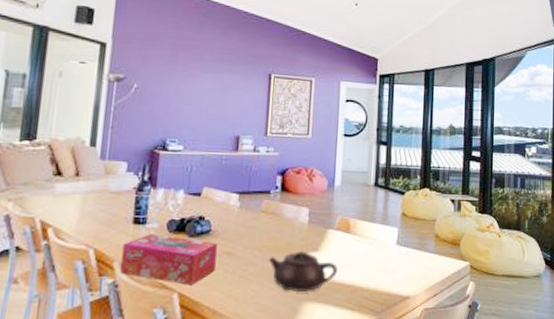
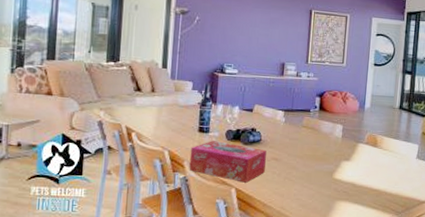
teapot: present [268,251,337,291] -> none [308,160,366,193]

